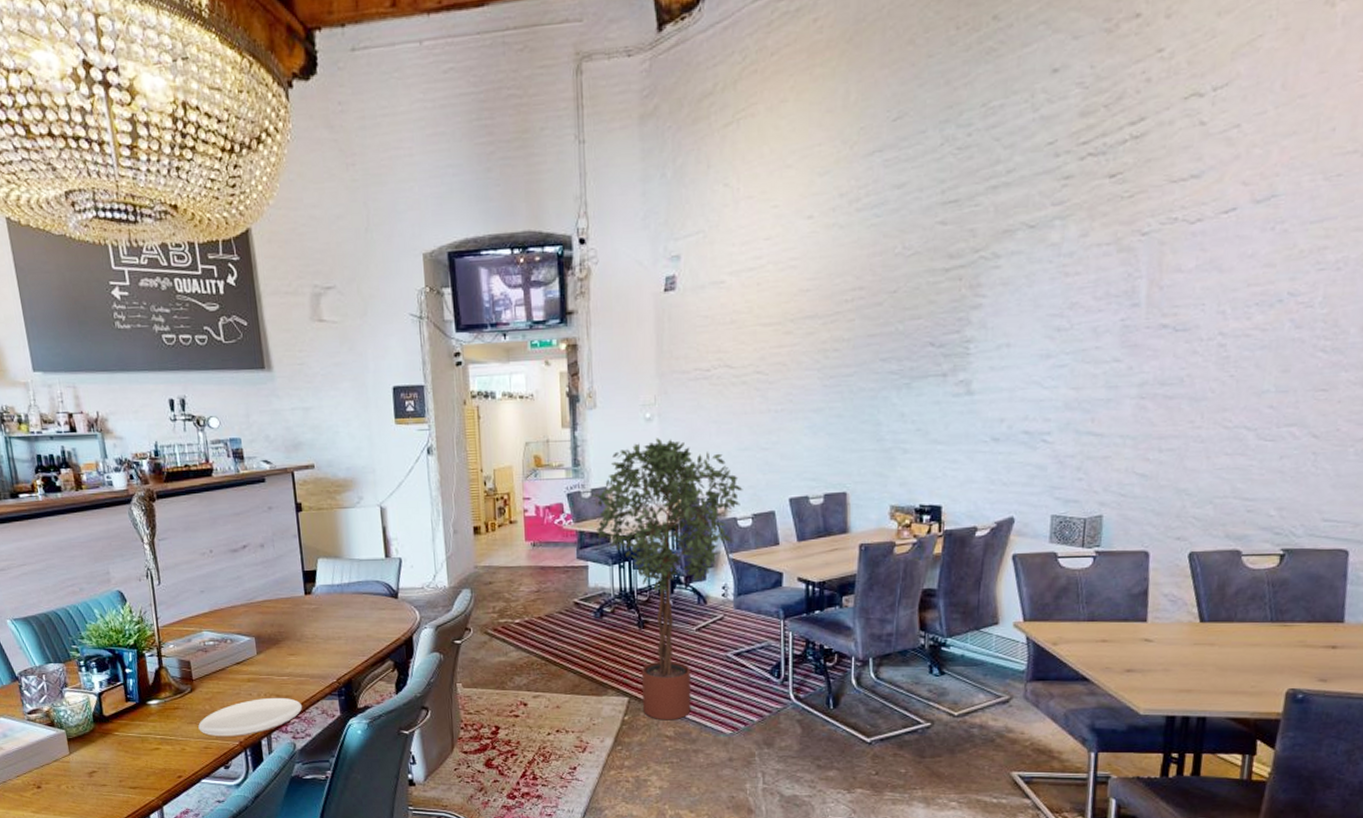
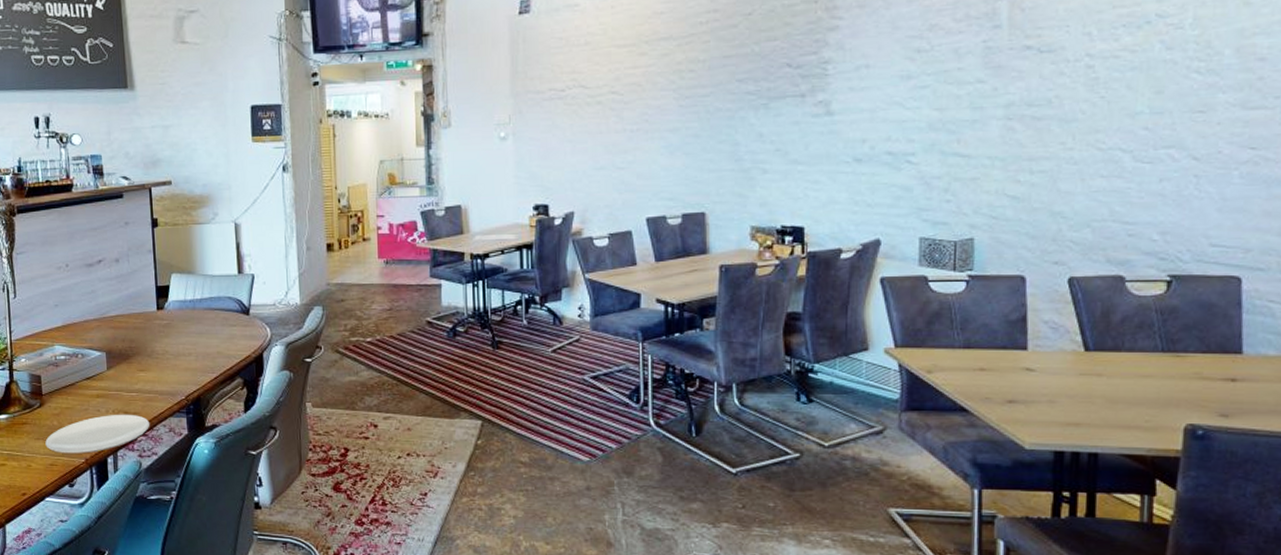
potted tree: present [591,438,743,721] -> none [445,157,599,446]

